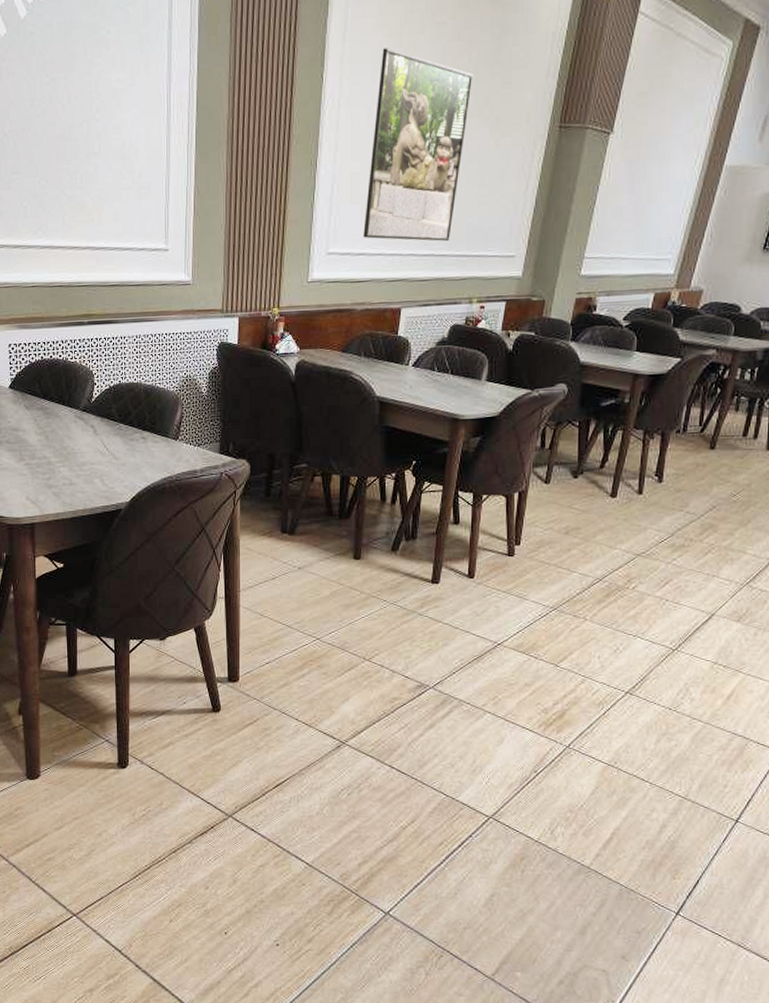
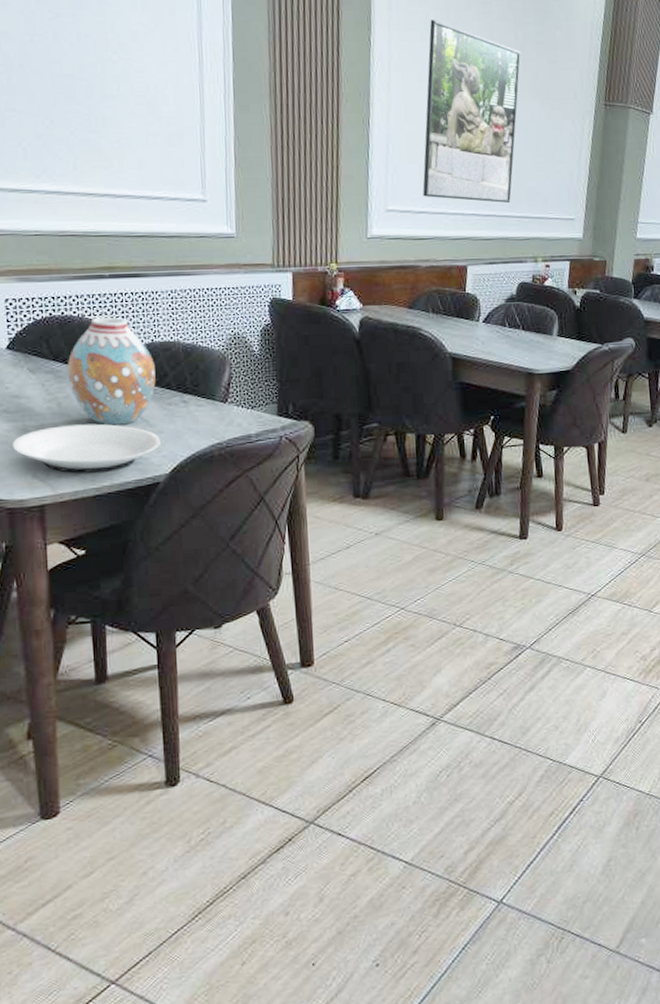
plate: none [12,455,123,498] -> present [12,423,161,474]
vase: none [53,360,121,457] -> present [67,317,156,426]

